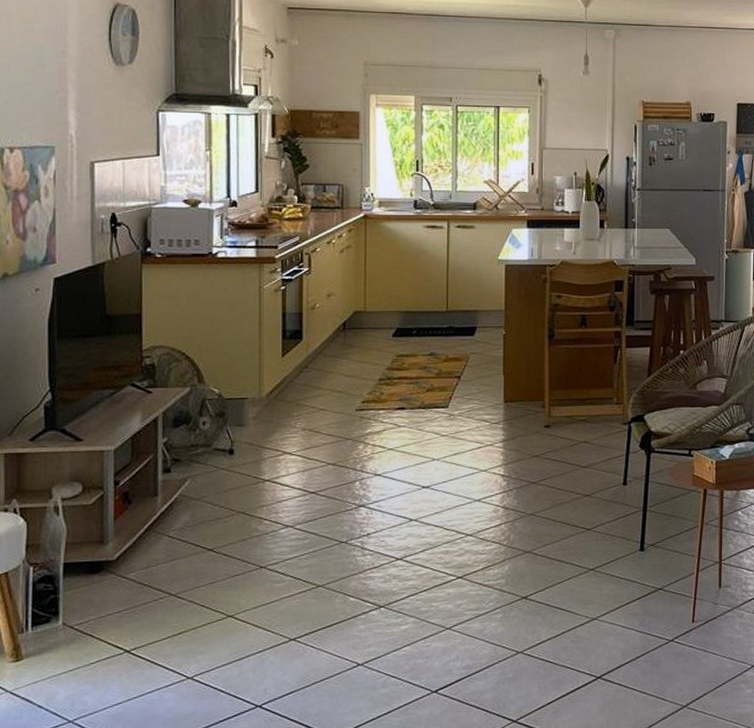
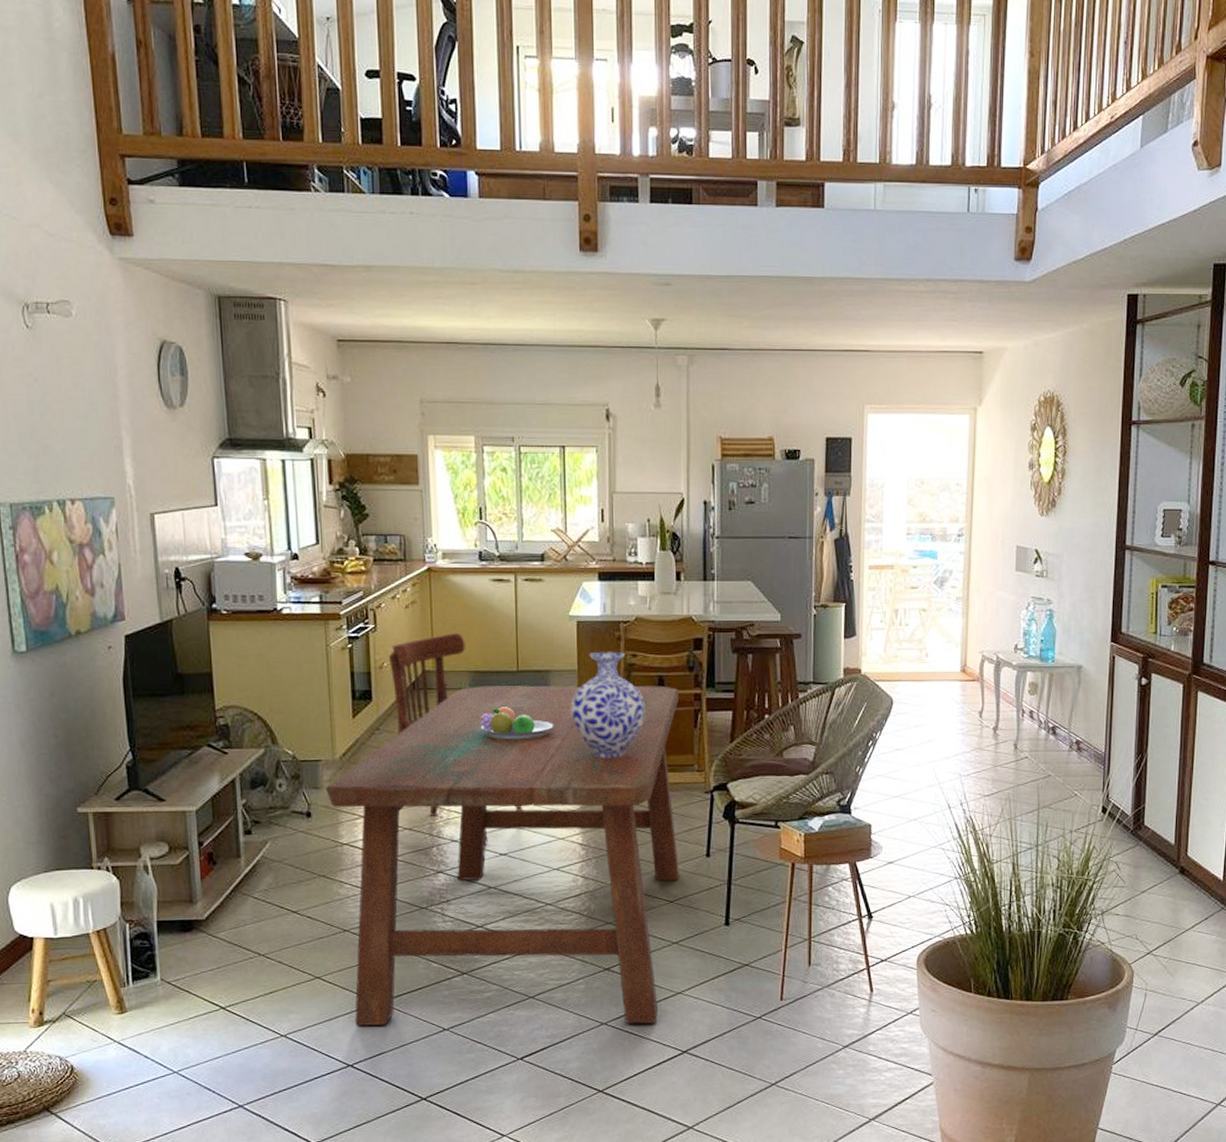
dining table: none [249,324,601,665] -> present [325,685,679,1026]
dining chair: none [320,275,447,478] -> present [388,632,523,845]
fruit bowl: none [408,344,480,376] -> present [480,706,554,740]
vase: none [497,292,569,392] -> present [570,651,646,757]

